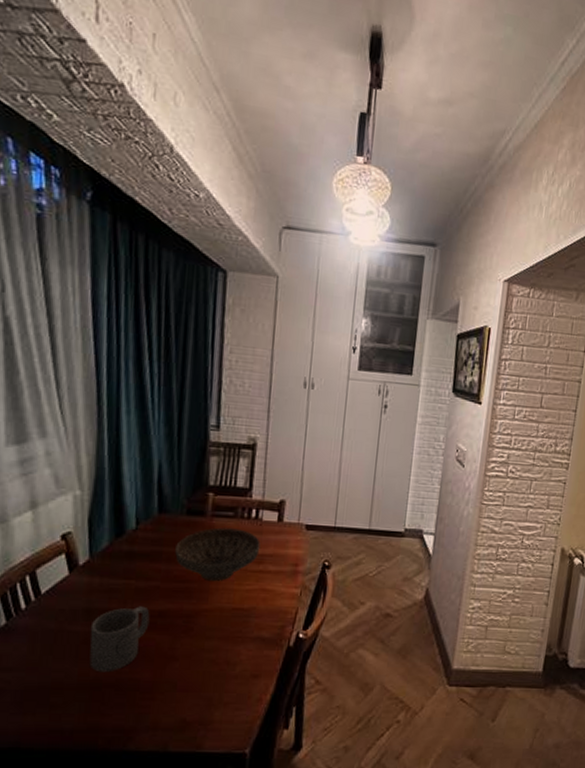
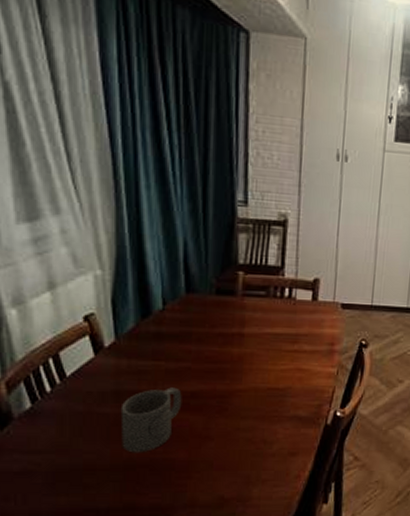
decorative bowl: present [175,527,261,582] -> none [205,307,295,362]

